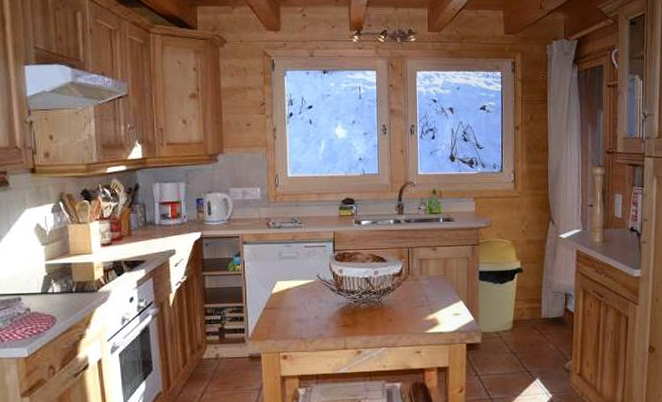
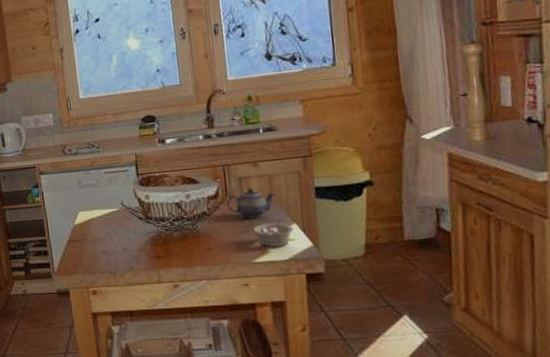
teapot: none [409,268,448,295] -> present [227,188,275,219]
legume: none [428,296,460,320] -> present [253,218,294,247]

